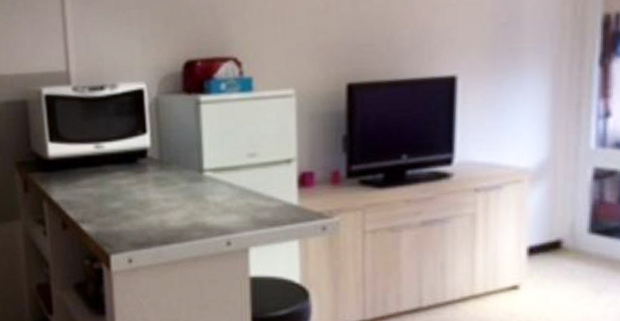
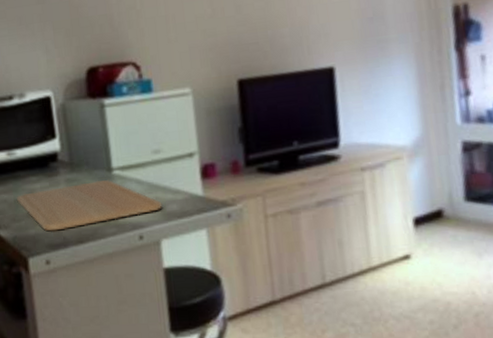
chopping board: none [102,180,254,230] -> present [17,180,163,231]

